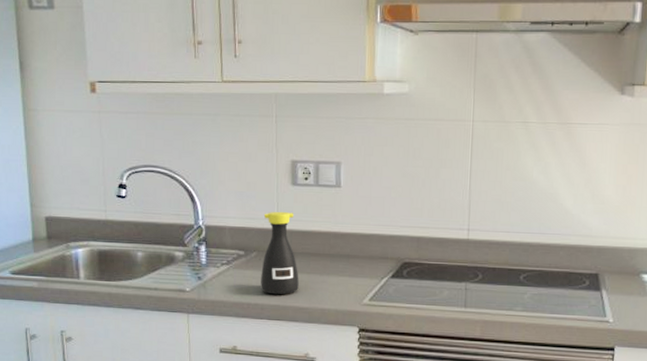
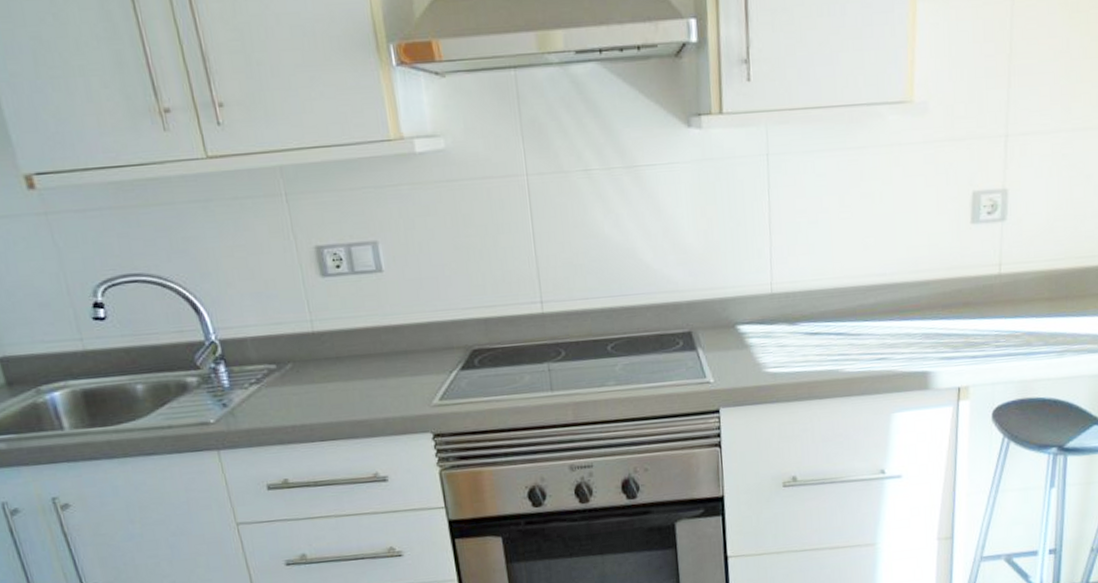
bottle: present [261,211,299,295] -> none [292,309,352,411]

